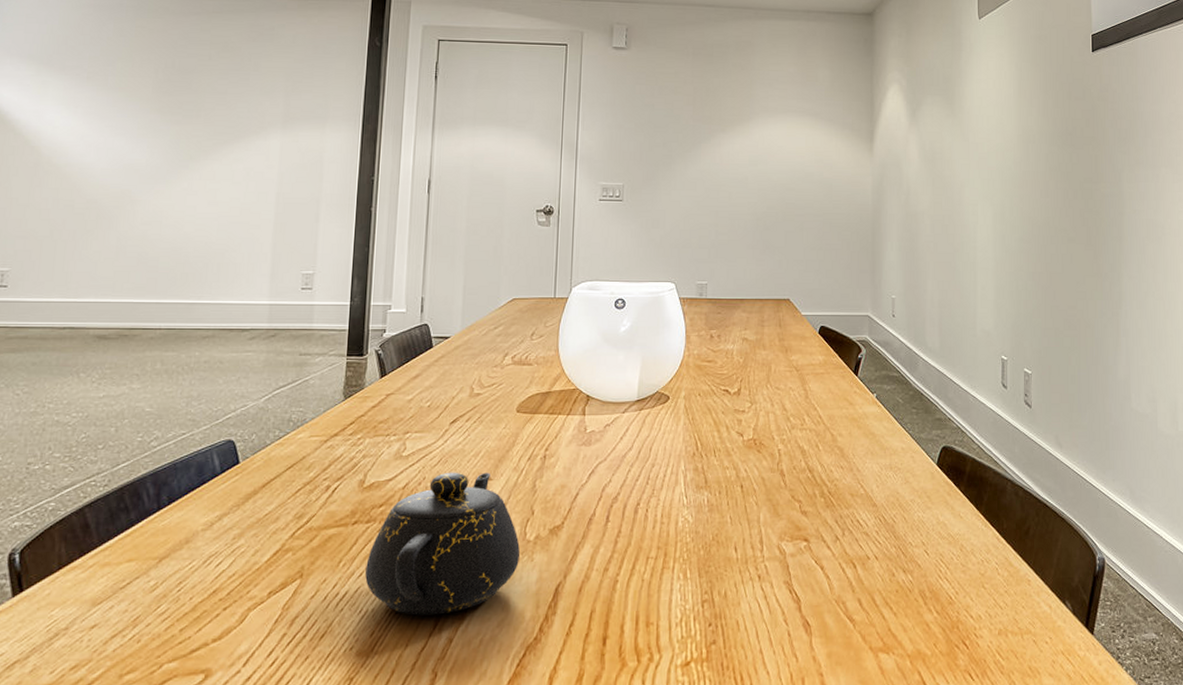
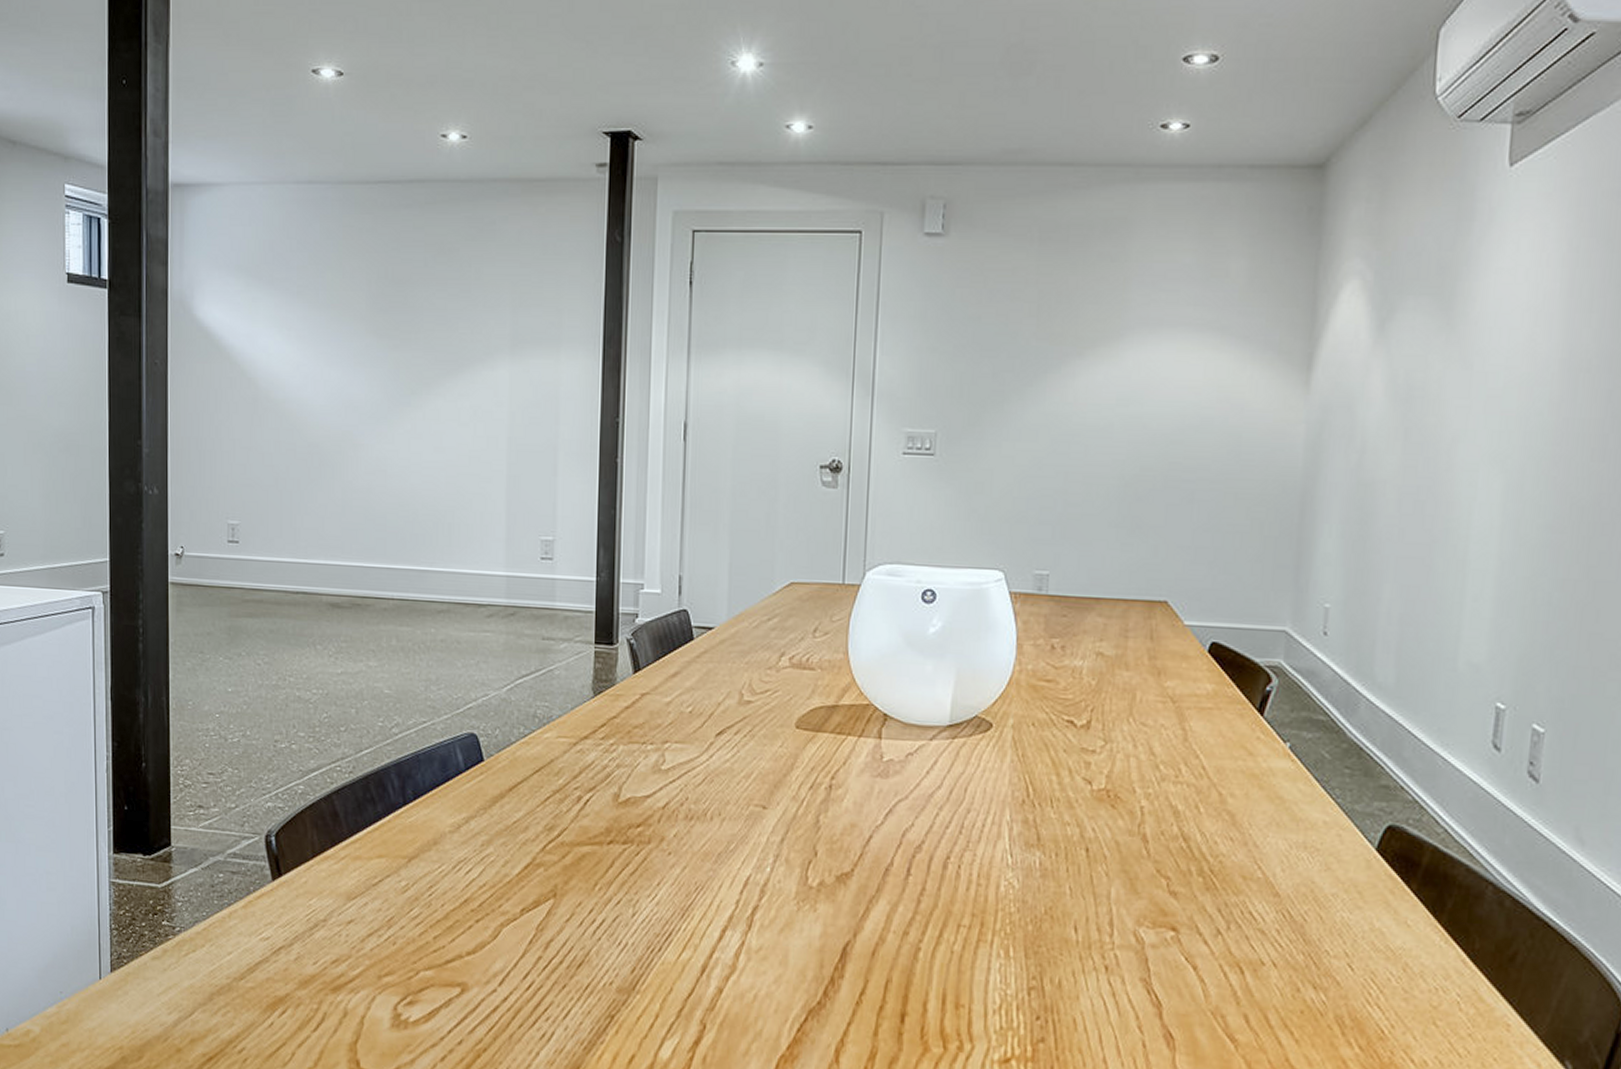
teapot: present [365,472,520,615] -> none [624,794,800,959]

